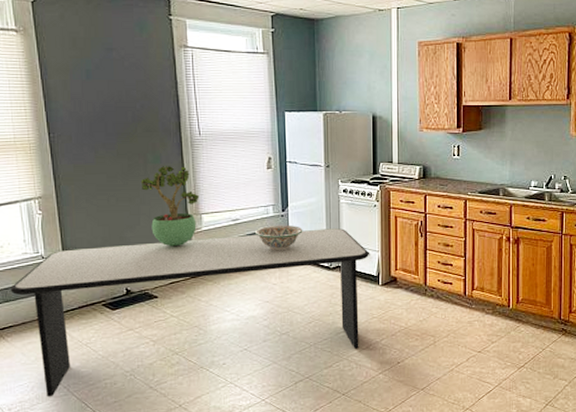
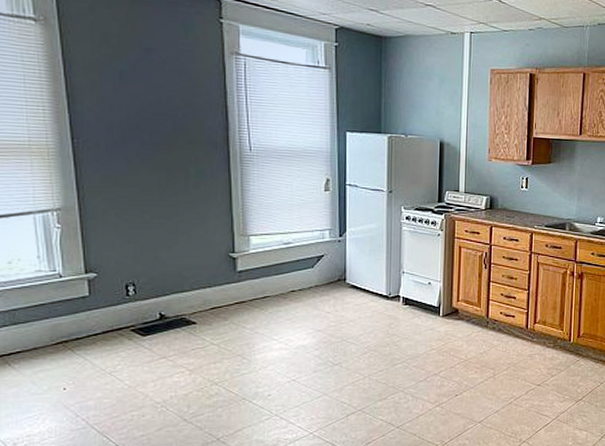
dining table: present [10,228,369,397] -> none [19,256,431,431]
potted plant: present [140,166,200,247] -> none [180,182,248,270]
decorative bowl: present [254,224,303,251] -> none [308,250,361,278]

